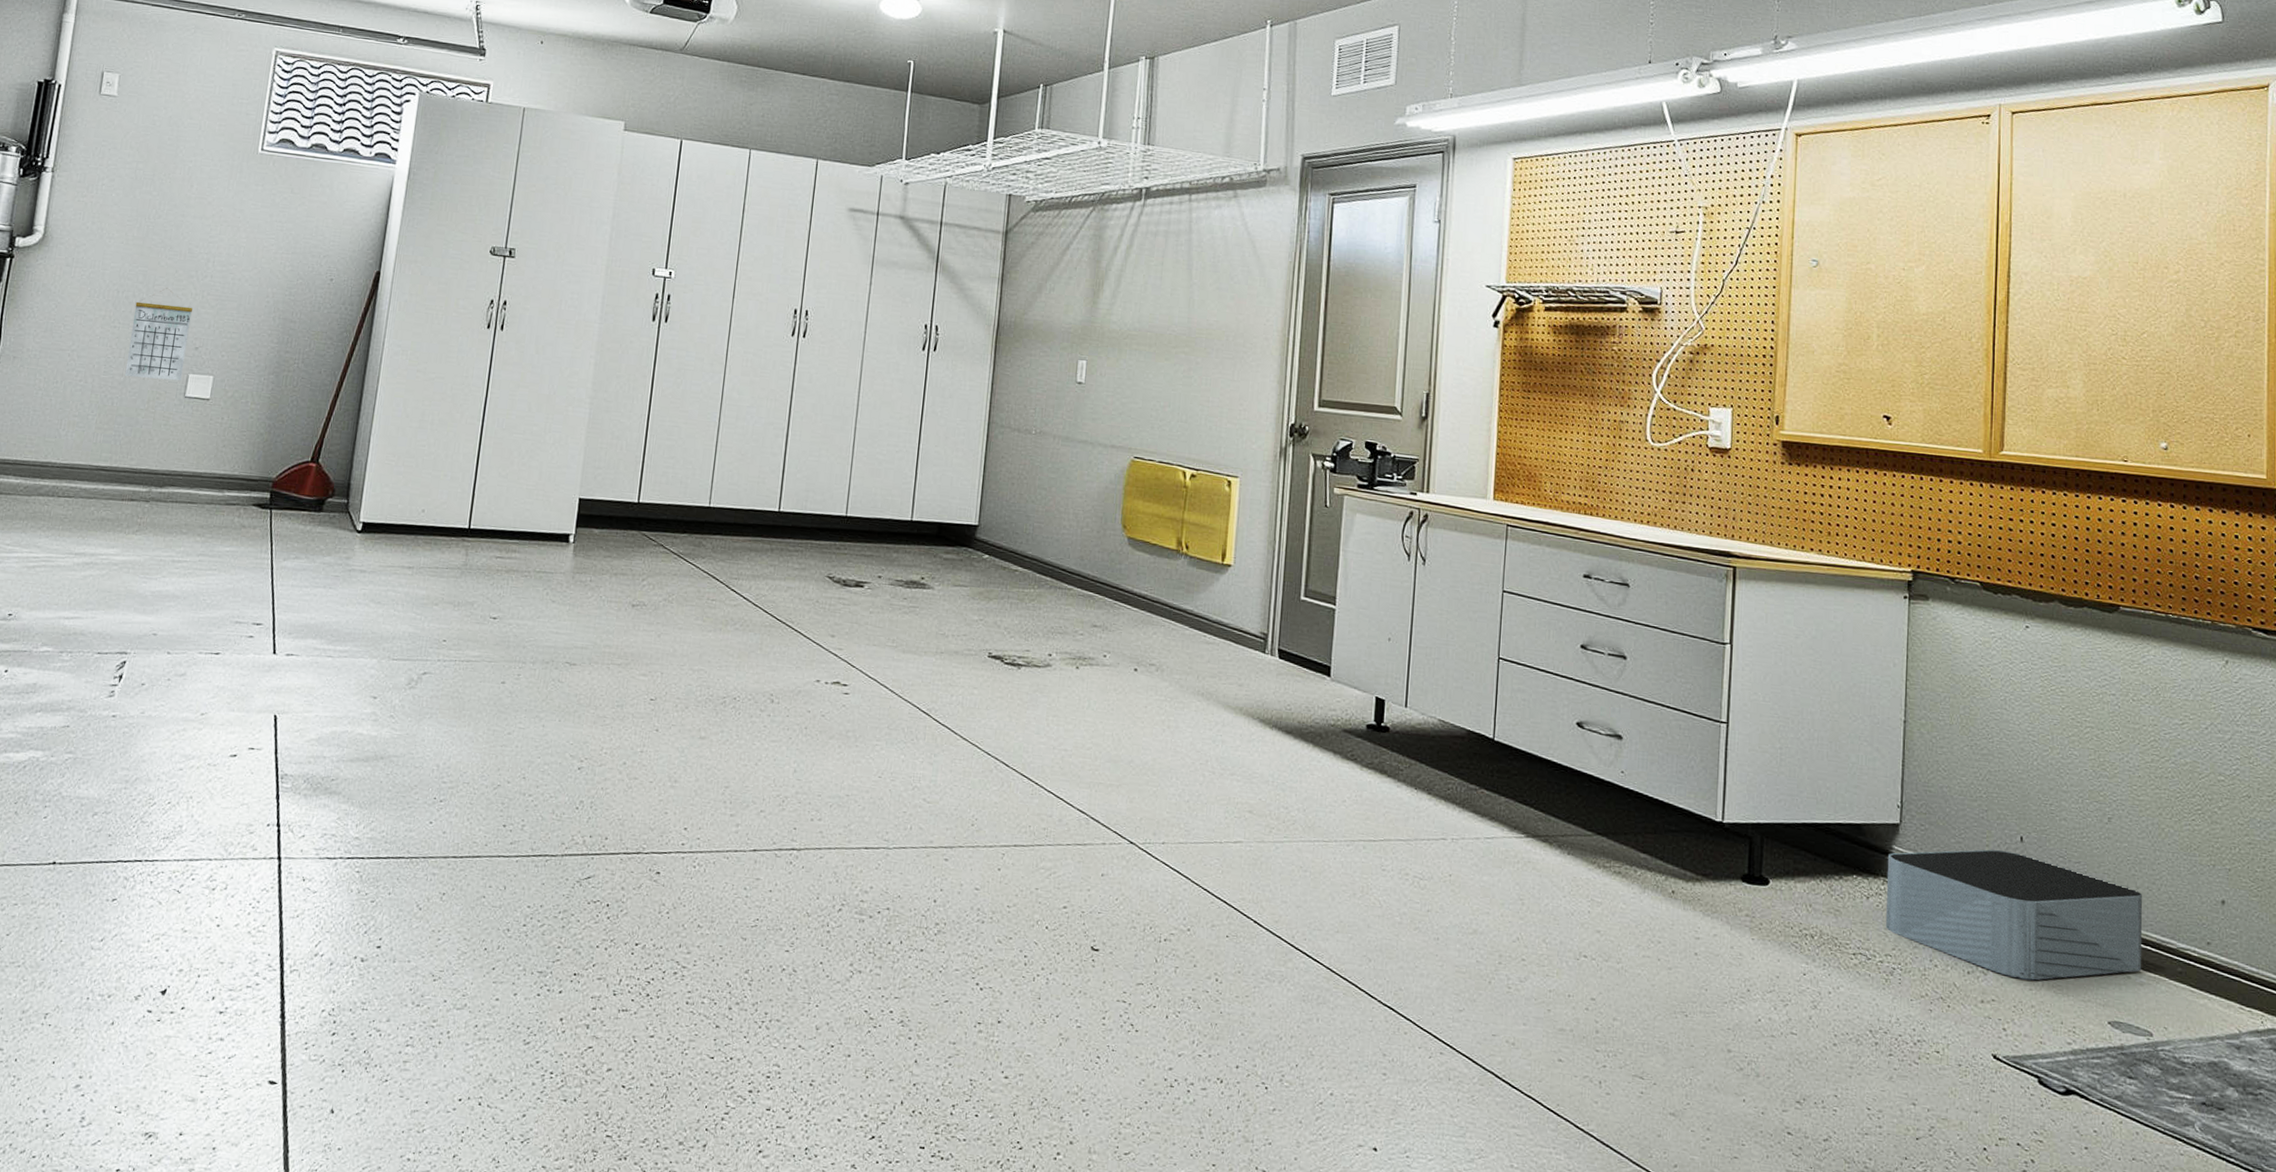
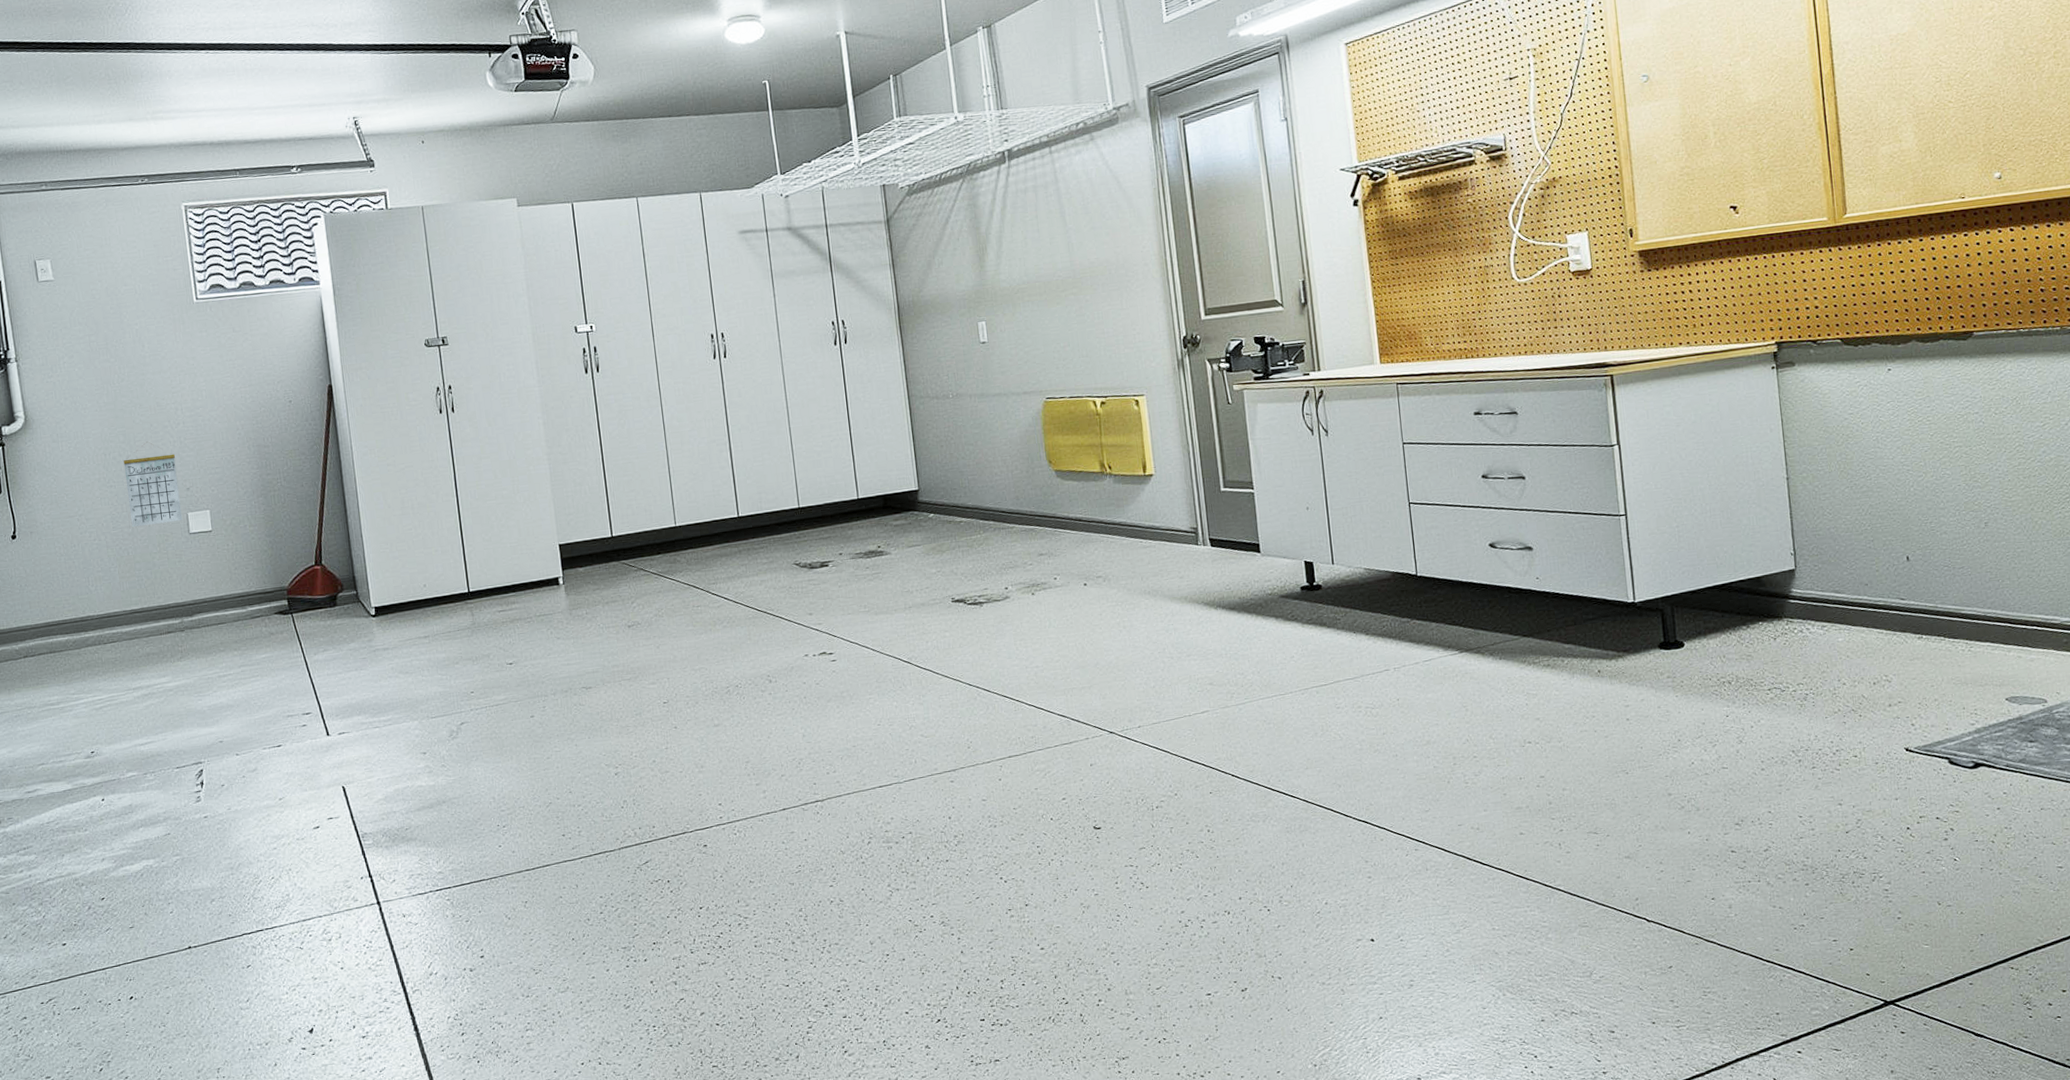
storage bin: present [1885,849,2143,981] -> none [1787,571,2031,679]

